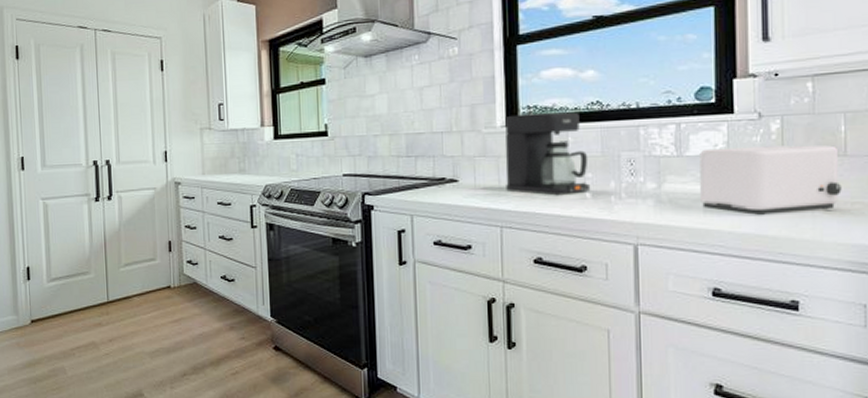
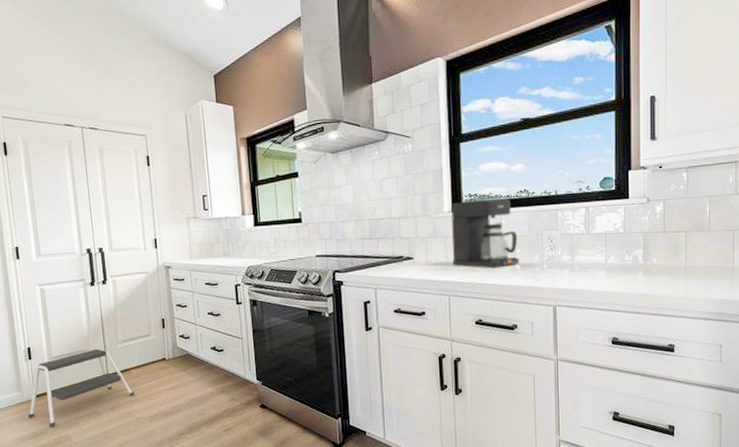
step stool: none [23,271,136,357] -> present [28,348,135,427]
toaster: present [699,145,842,216] -> none [603,222,706,280]

